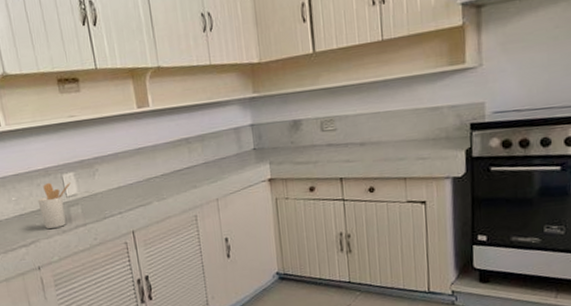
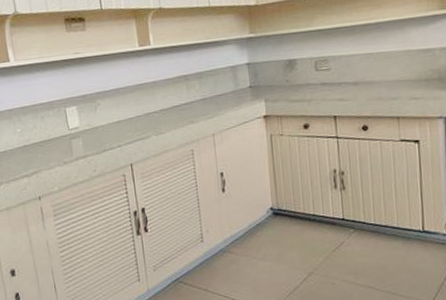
utensil holder: present [37,182,71,229] -> none [41,115,73,160]

